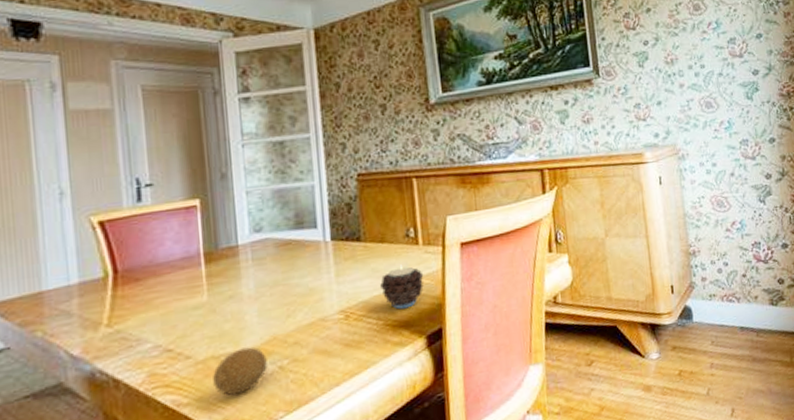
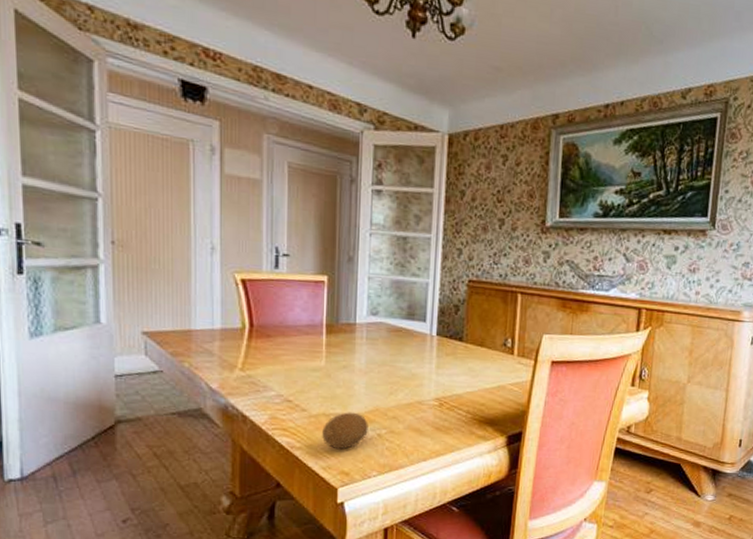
candle: present [380,264,424,310] -> none [474,369,514,409]

